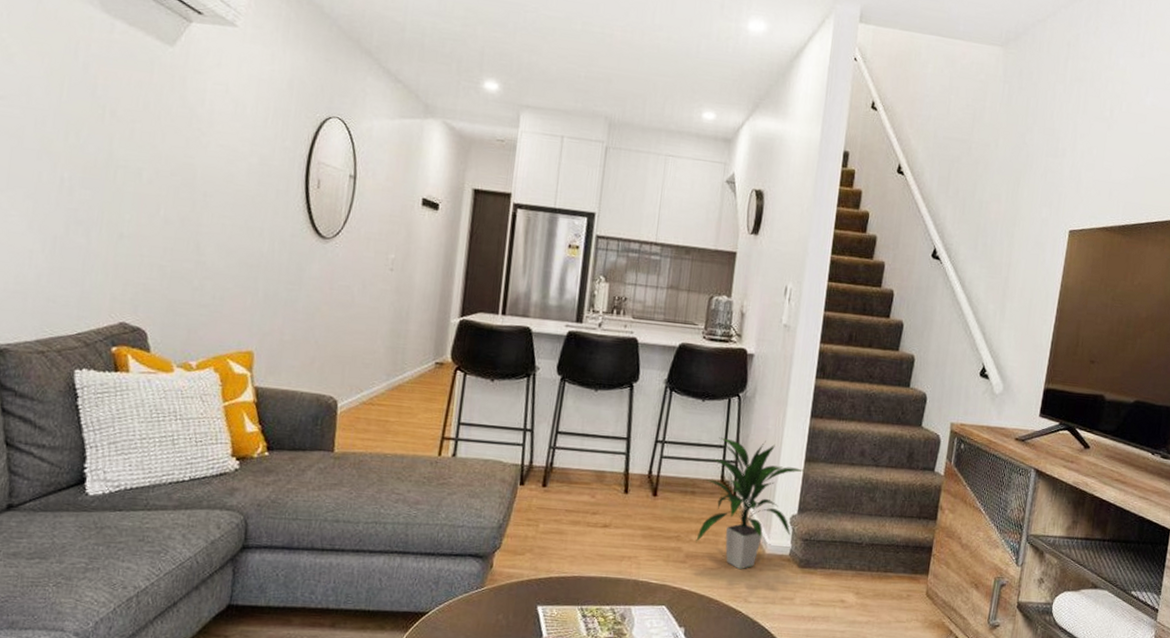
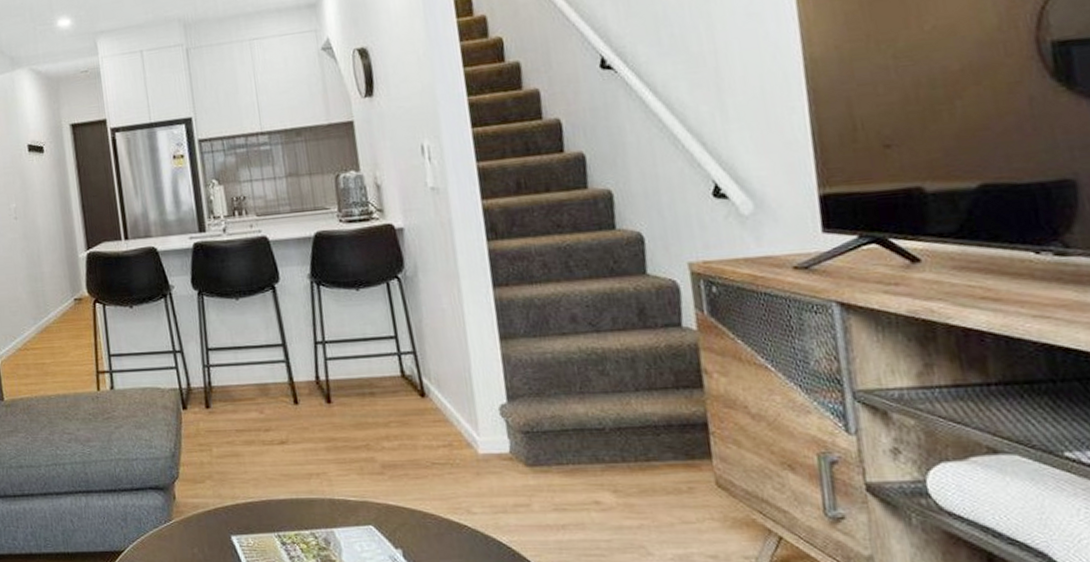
indoor plant: present [696,437,805,570] -> none [383,322,505,476]

